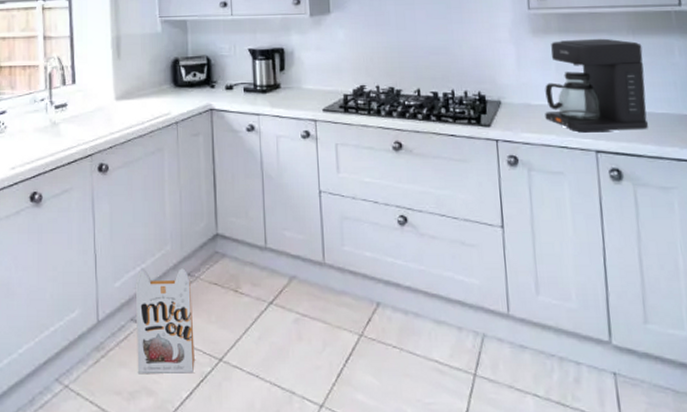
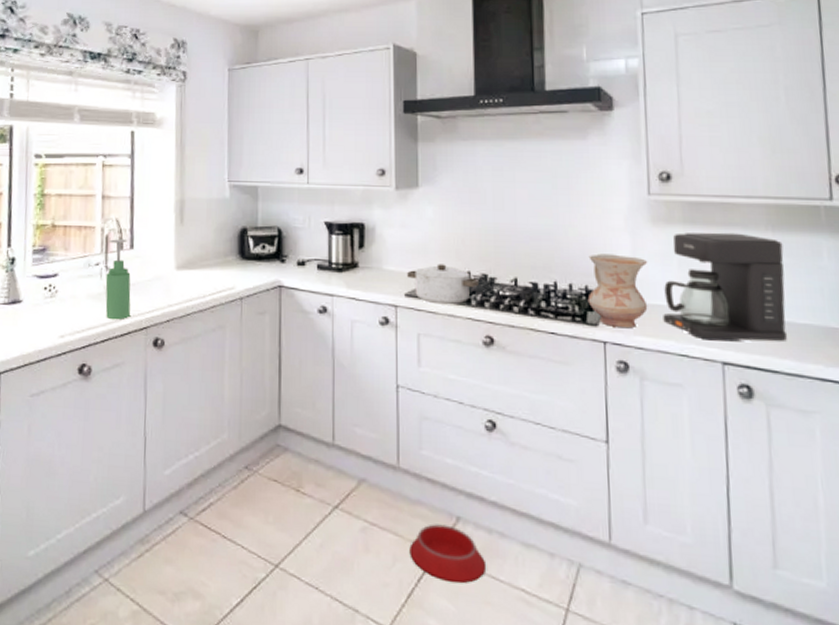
soap dispenser: none [51,75,76,150] -> present [105,239,131,320]
shopping bag: present [135,267,195,375] -> none [184,457,249,579]
cooking pot: none [324,80,388,117] -> present [407,264,480,305]
pet bowl: none [337,310,404,359] -> present [409,524,485,583]
ceramic jug: none [480,63,532,127] -> present [587,253,648,329]

